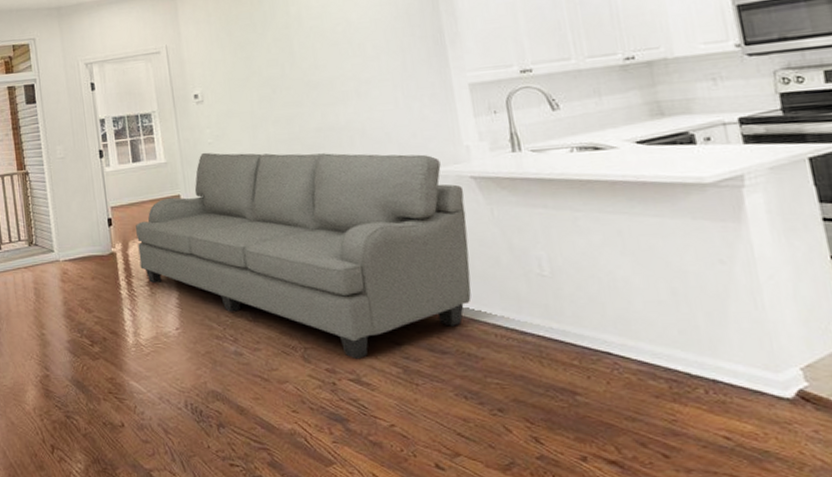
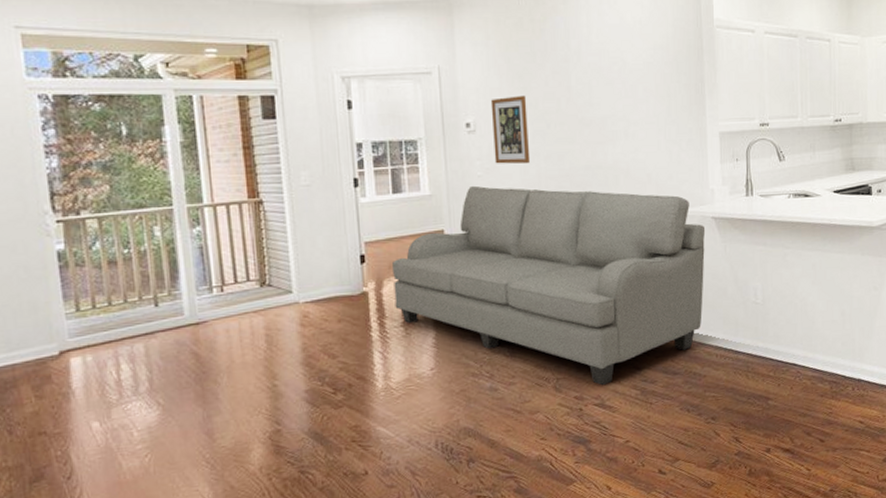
wall art: none [215,64,259,131] -> present [490,95,531,164]

